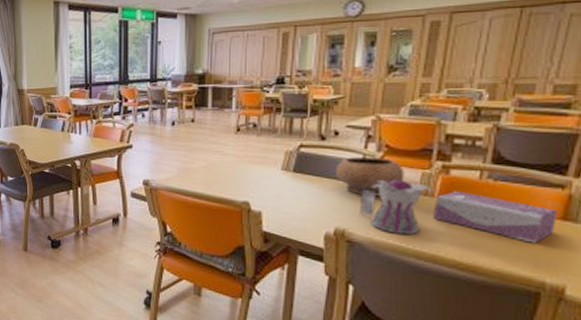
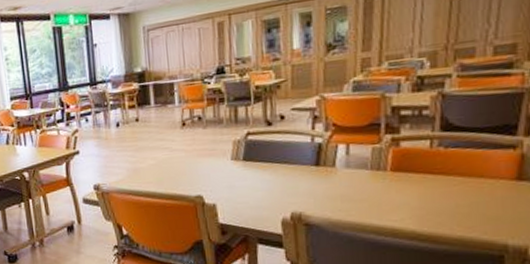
bowl: present [335,157,405,197] -> none [285,136,356,177]
teapot: present [360,179,434,234] -> none [313,157,386,212]
tissue box: present [433,191,559,243] -> none [388,162,513,207]

